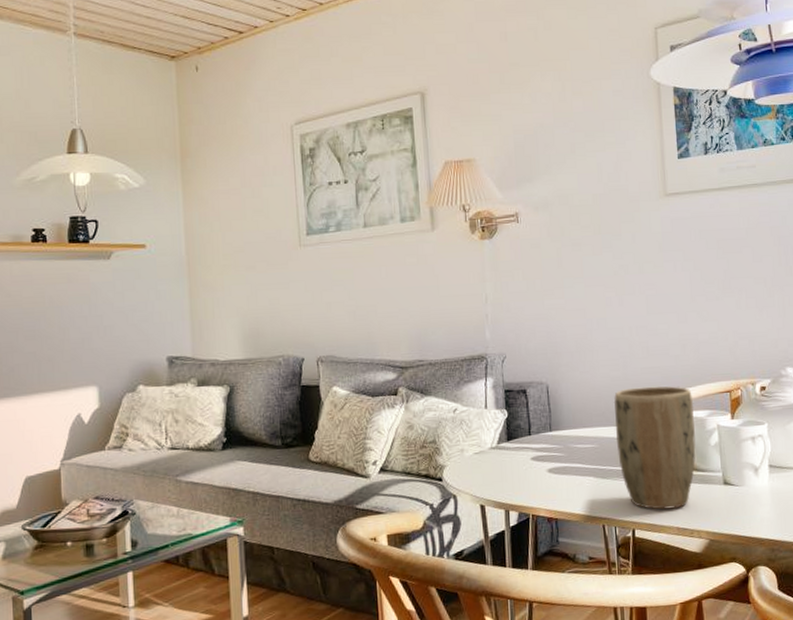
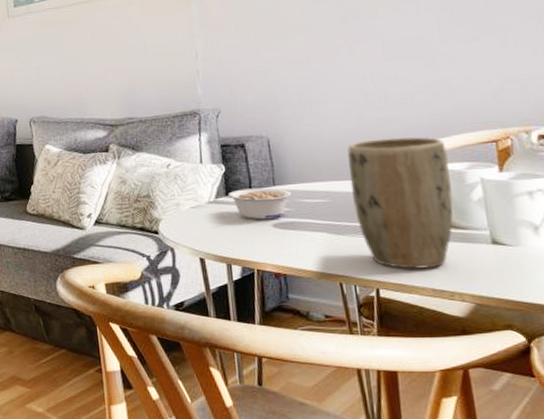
legume: none [509,433,566,465] -> present [227,188,292,220]

